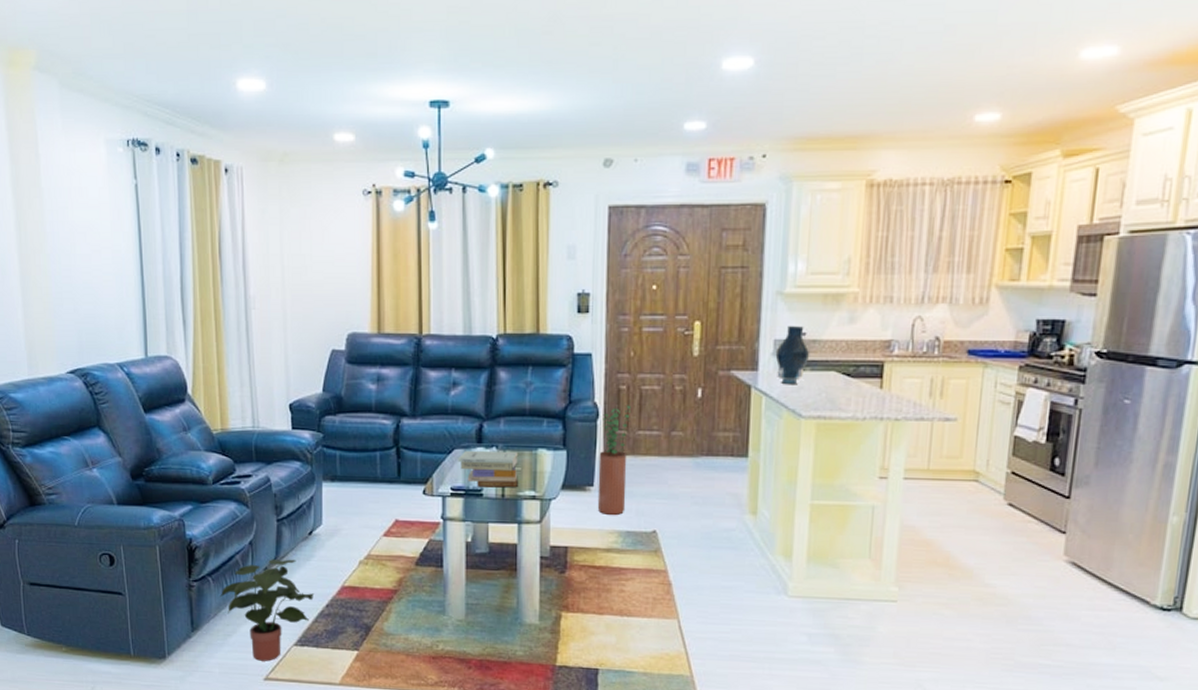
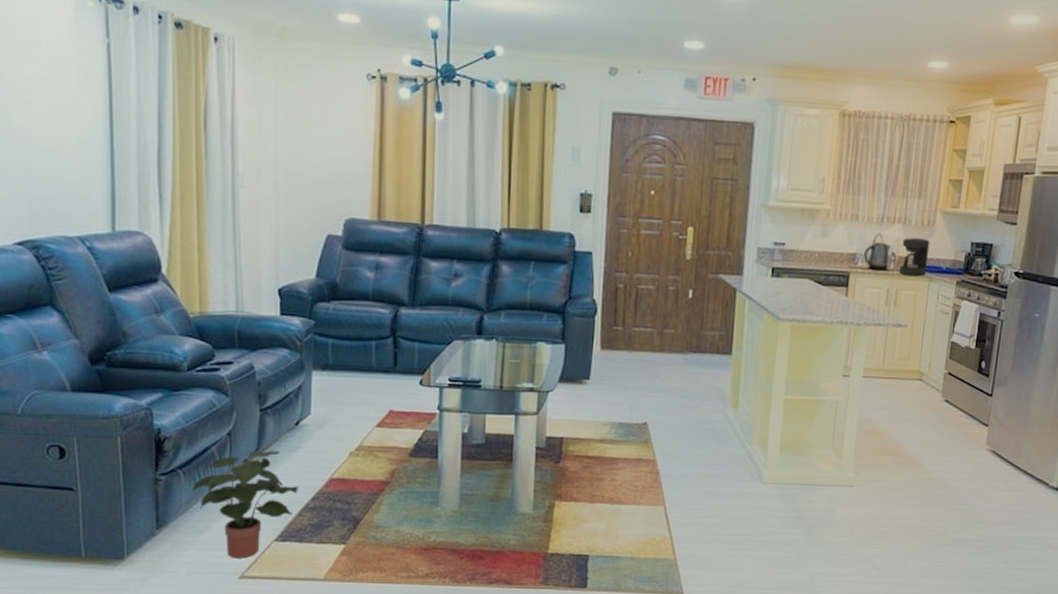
books: present [458,450,519,488] -> none [457,342,518,380]
vase: present [597,399,631,515] -> none [592,297,627,407]
vase: present [775,326,810,385] -> none [758,236,788,290]
kettle: none [901,326,934,359] -> present [864,242,891,272]
coffee maker: none [945,319,984,363] -> present [899,238,930,277]

